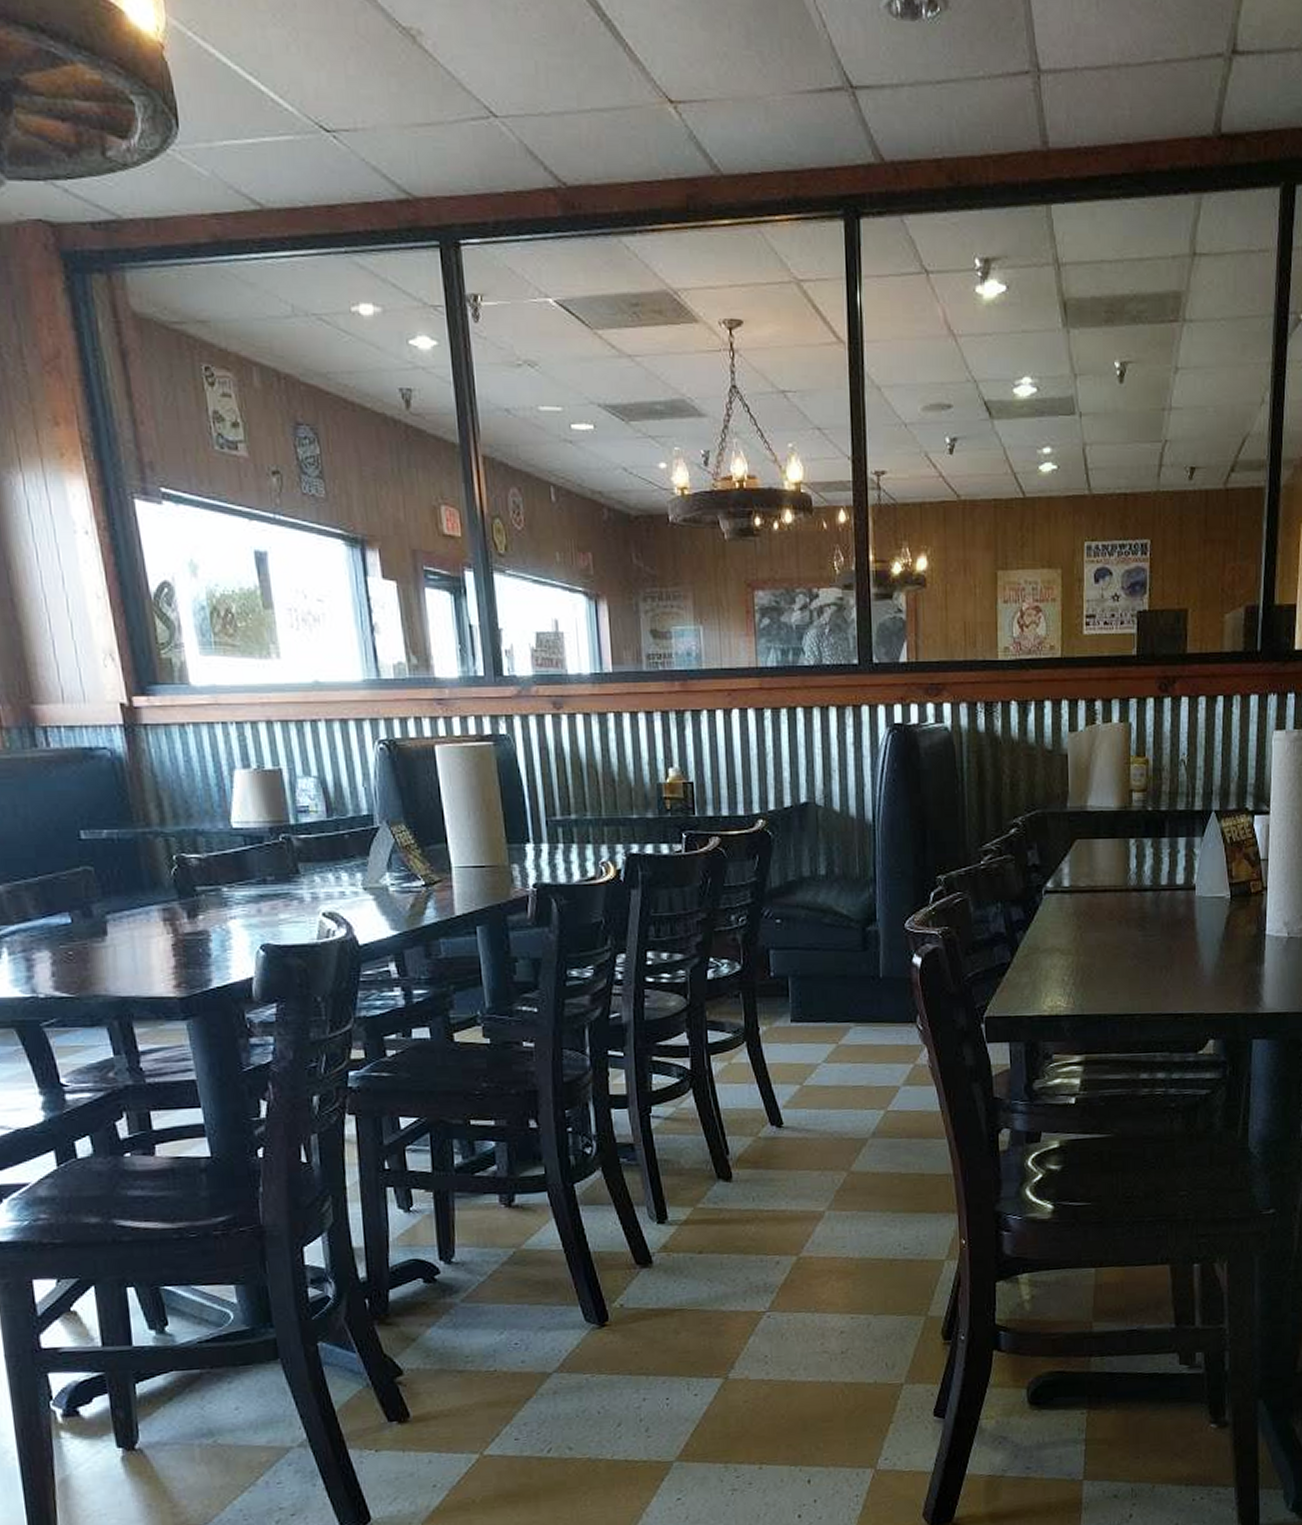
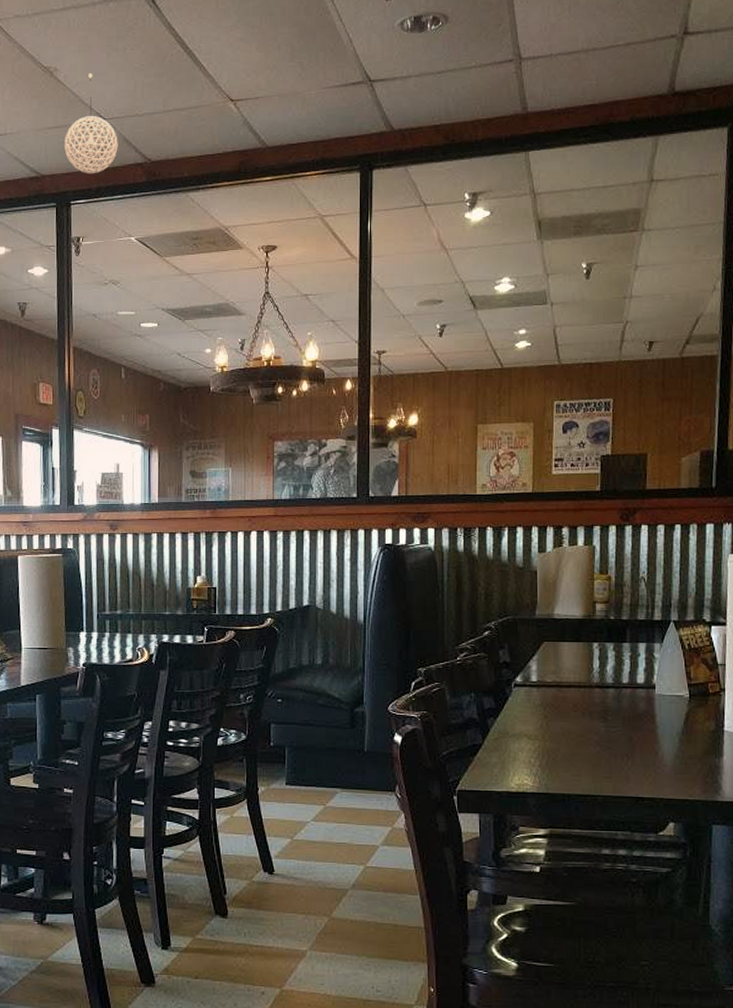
pendant light: none [442,42,520,201] -> present [64,73,118,174]

